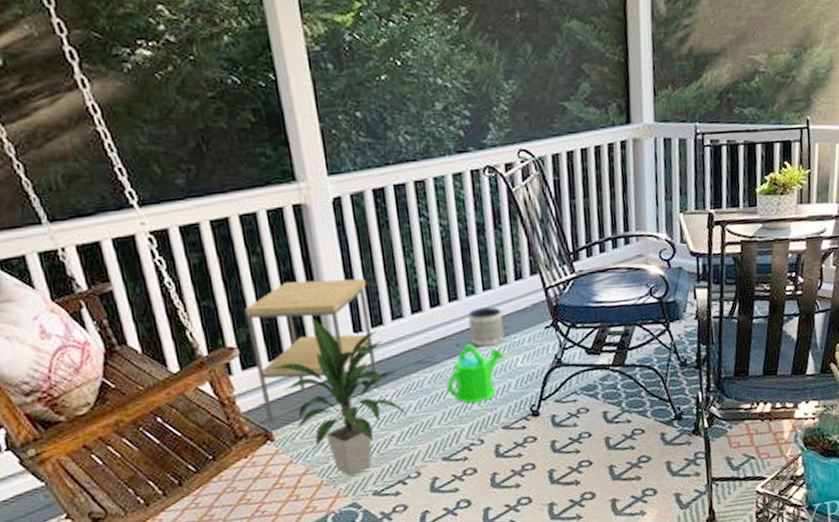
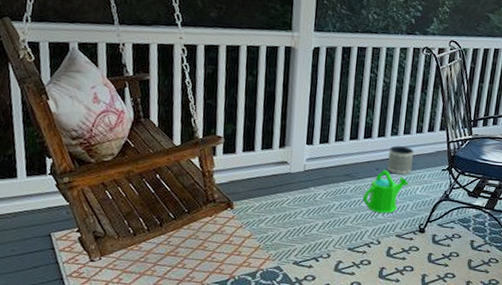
side table: present [245,278,379,424] -> none [232,98,323,198]
indoor plant: present [268,318,406,476] -> none [241,128,330,247]

